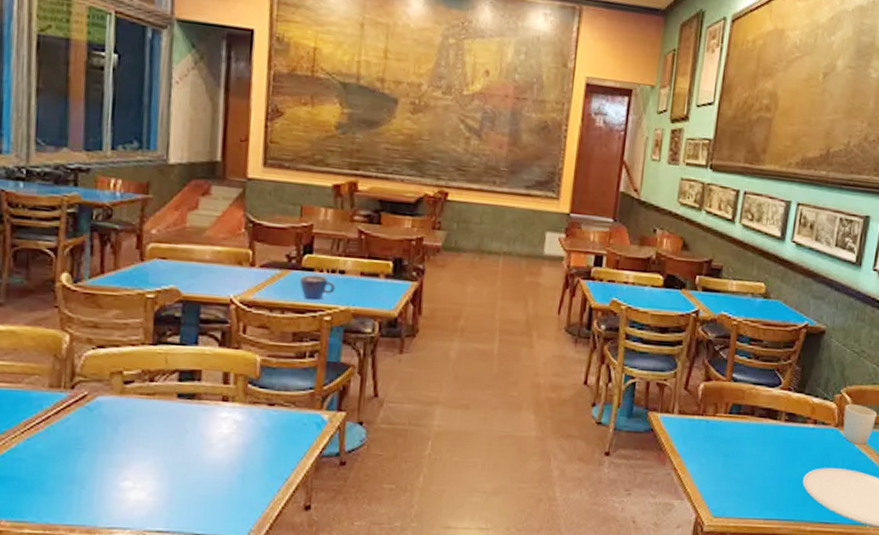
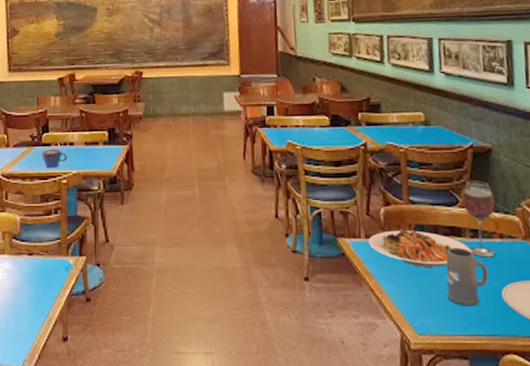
salad: none [681,407,784,450] -> present [368,229,472,269]
beer mug: none [750,430,795,491] -> present [445,247,489,307]
wineglass: none [781,362,817,443] -> present [462,180,496,258]

